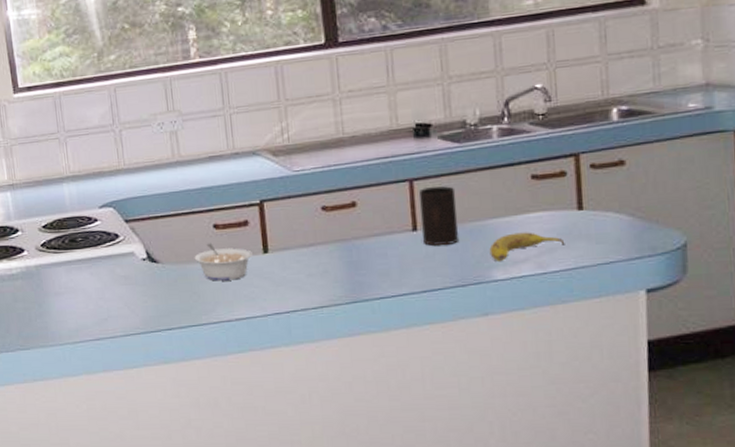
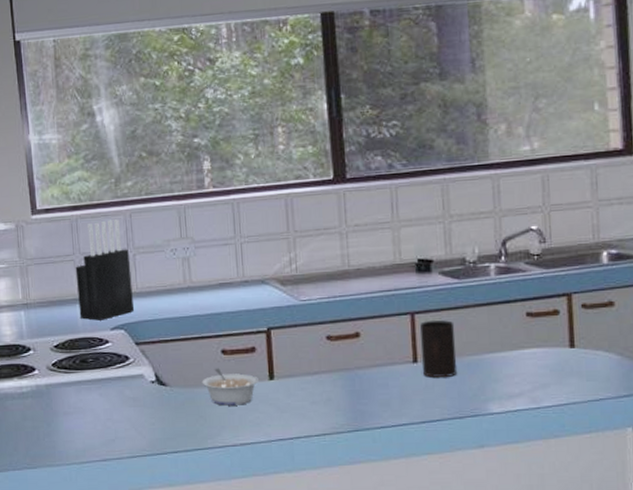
knife block: none [60,94,122,199] -> present [75,219,134,321]
fruit: present [489,232,565,261] -> none [486,367,558,395]

